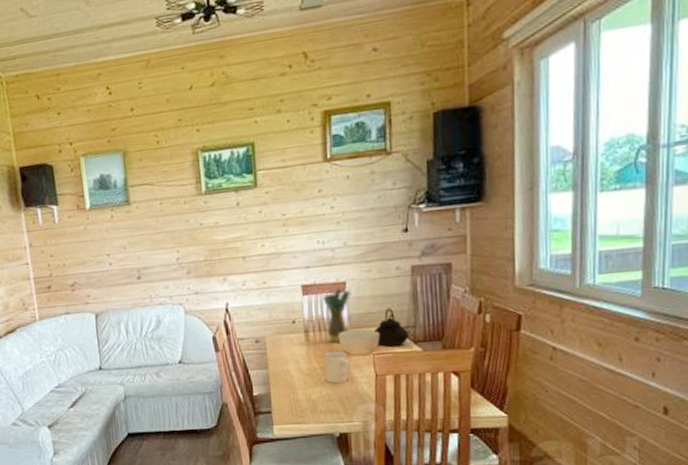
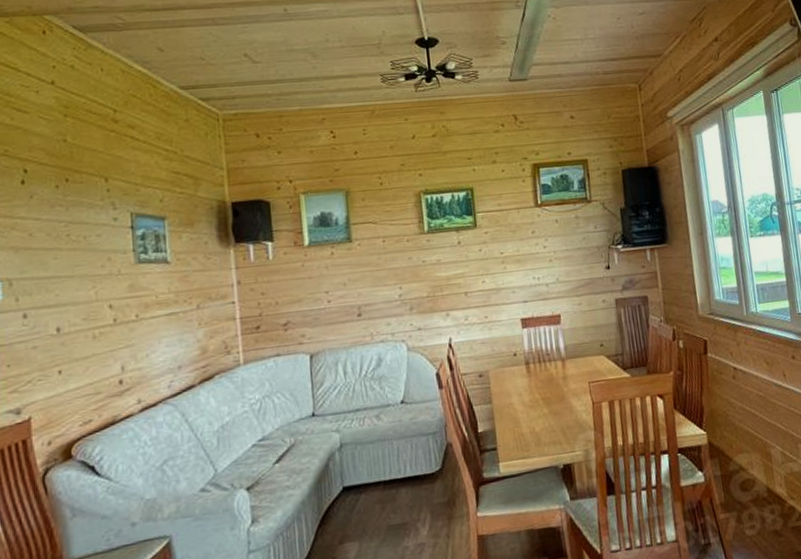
vase: present [322,287,352,343] -> none [540,320,566,373]
cup: present [324,351,351,384] -> none [544,381,570,414]
bowl: present [337,329,381,356] -> none [556,358,594,386]
teapot: present [374,308,409,348] -> none [588,338,619,376]

